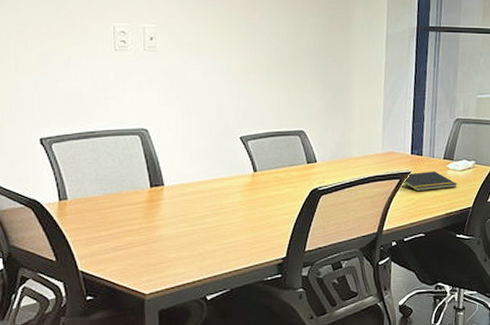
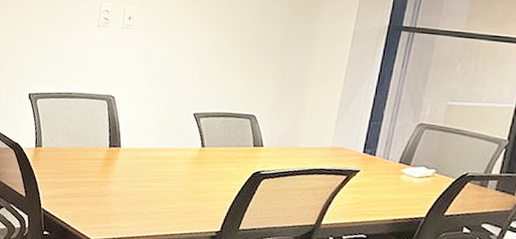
notepad: present [401,171,457,192] -> none [348,171,411,194]

